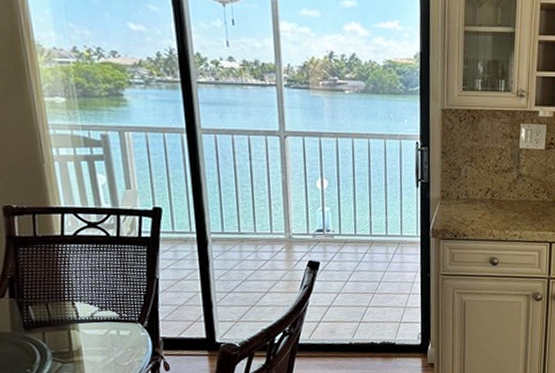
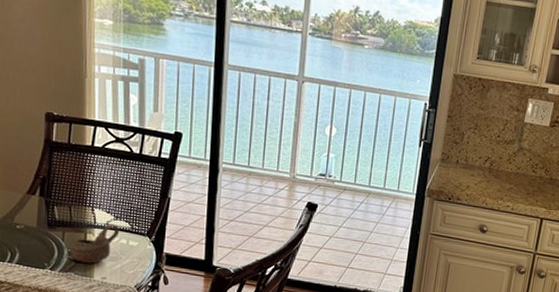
cup: none [54,315,108,362] -> present [70,224,120,263]

